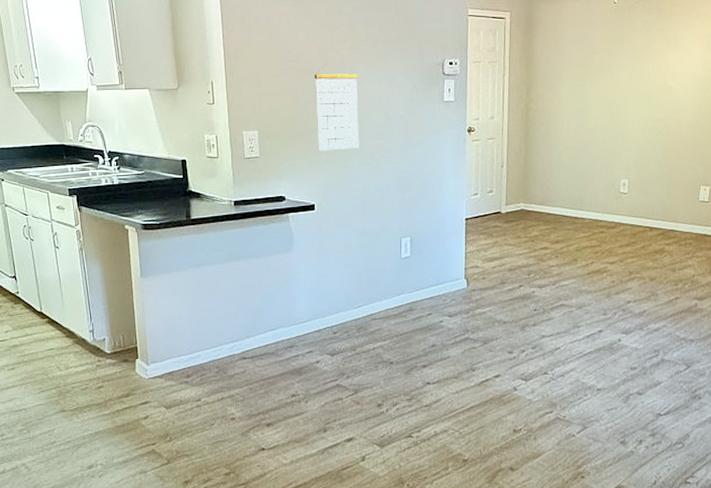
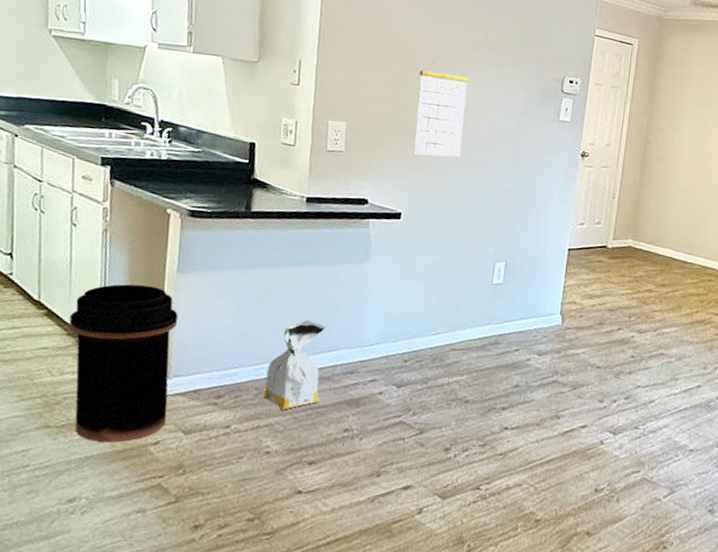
trash can: none [66,290,151,419] -> present [69,284,178,443]
bag: none [222,306,269,383] -> present [262,320,325,410]

